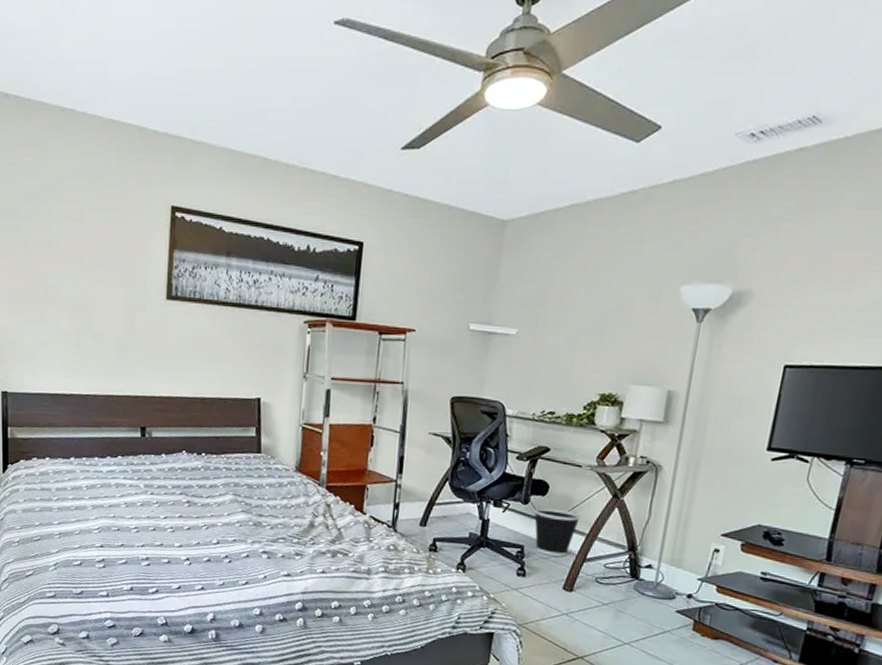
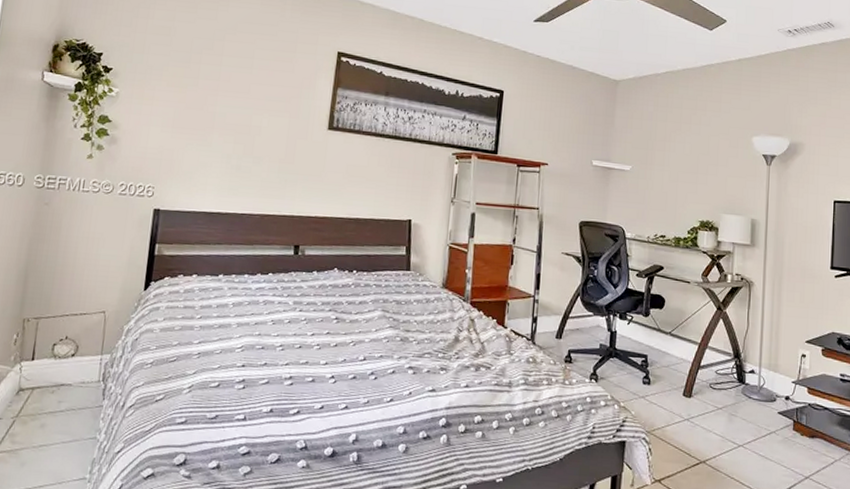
wastebasket: present [534,507,582,557] -> none [654,319,693,365]

